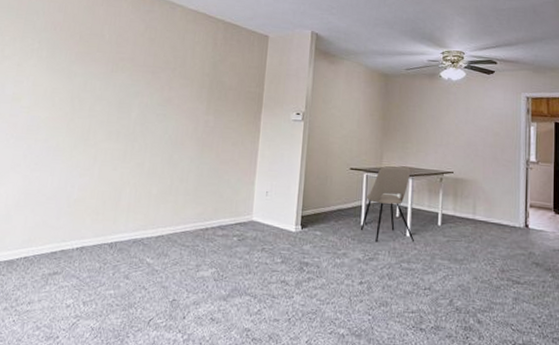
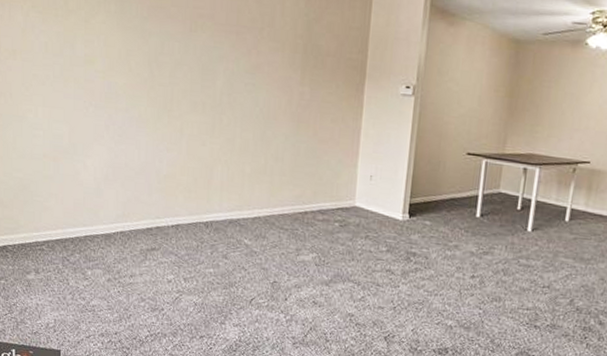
dining chair: present [360,165,415,243] -> none [475,152,538,238]

